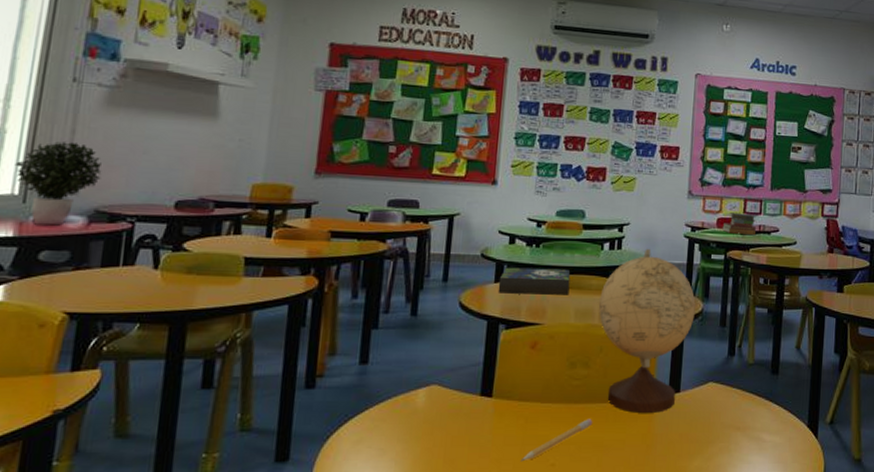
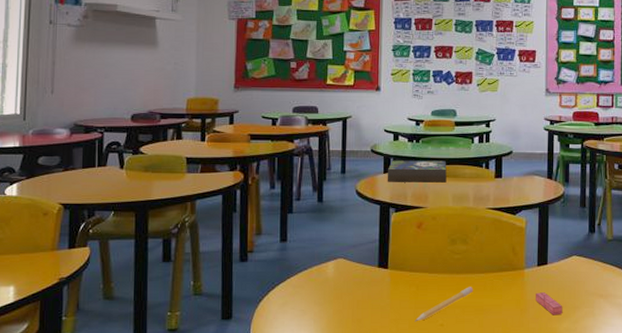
potted plant: present [14,141,102,227] -> none [15,72,77,138]
globe: present [599,248,696,413] -> none [473,140,557,282]
eraser: none [664,425,695,452] -> present [536,292,563,316]
books: present [722,212,756,236] -> none [578,107,609,126]

